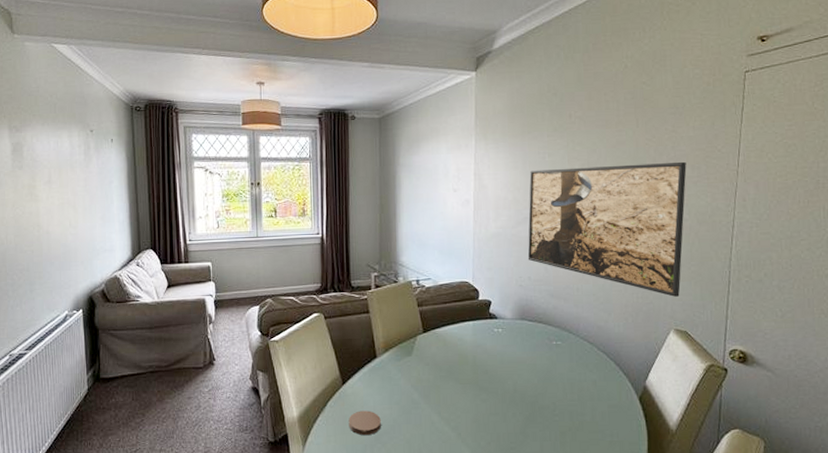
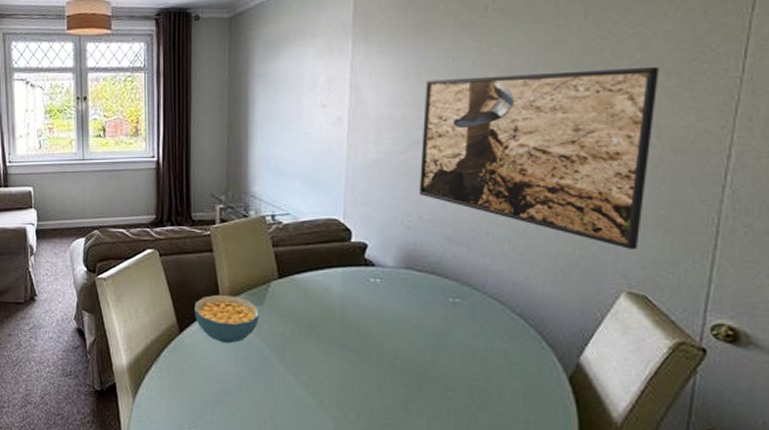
coaster: present [348,410,381,436] -> none [186,364,224,394]
cereal bowl: none [355,349,409,391] -> present [195,294,260,344]

